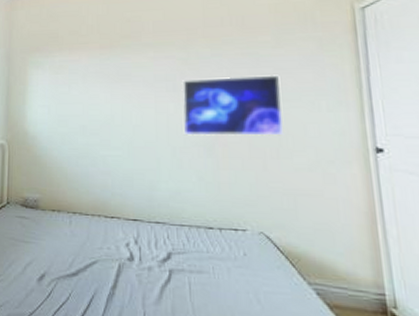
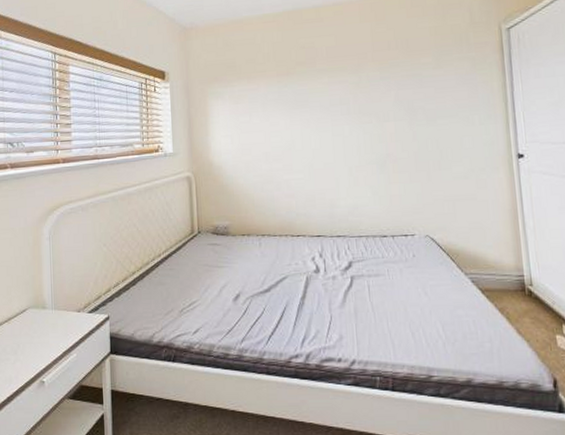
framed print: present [181,75,285,136] -> none [354,94,445,155]

